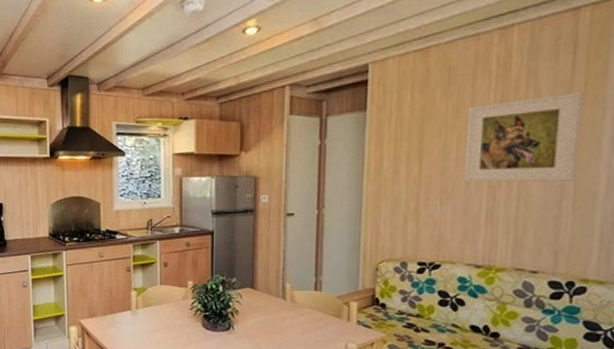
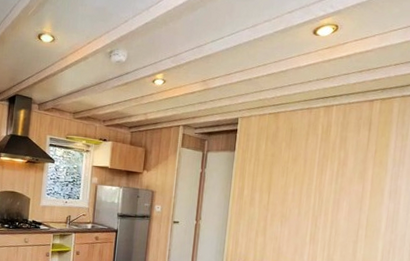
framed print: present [463,92,583,182] -> none [296,156,374,218]

